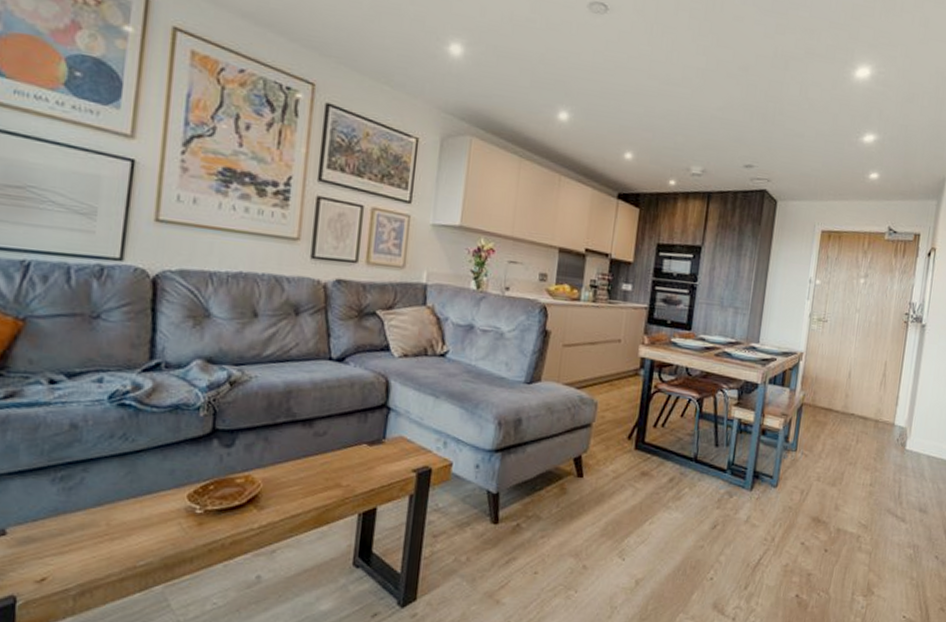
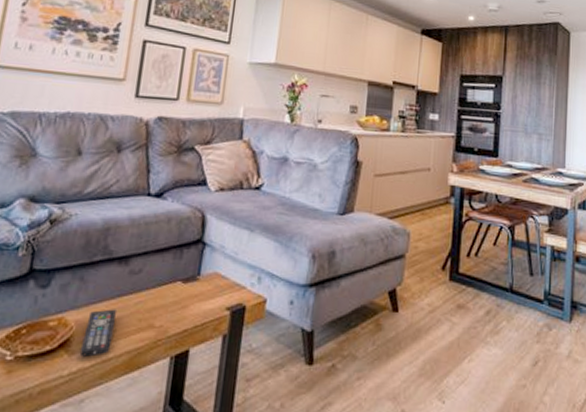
remote control: none [268,468,303,512] -> present [79,309,116,357]

